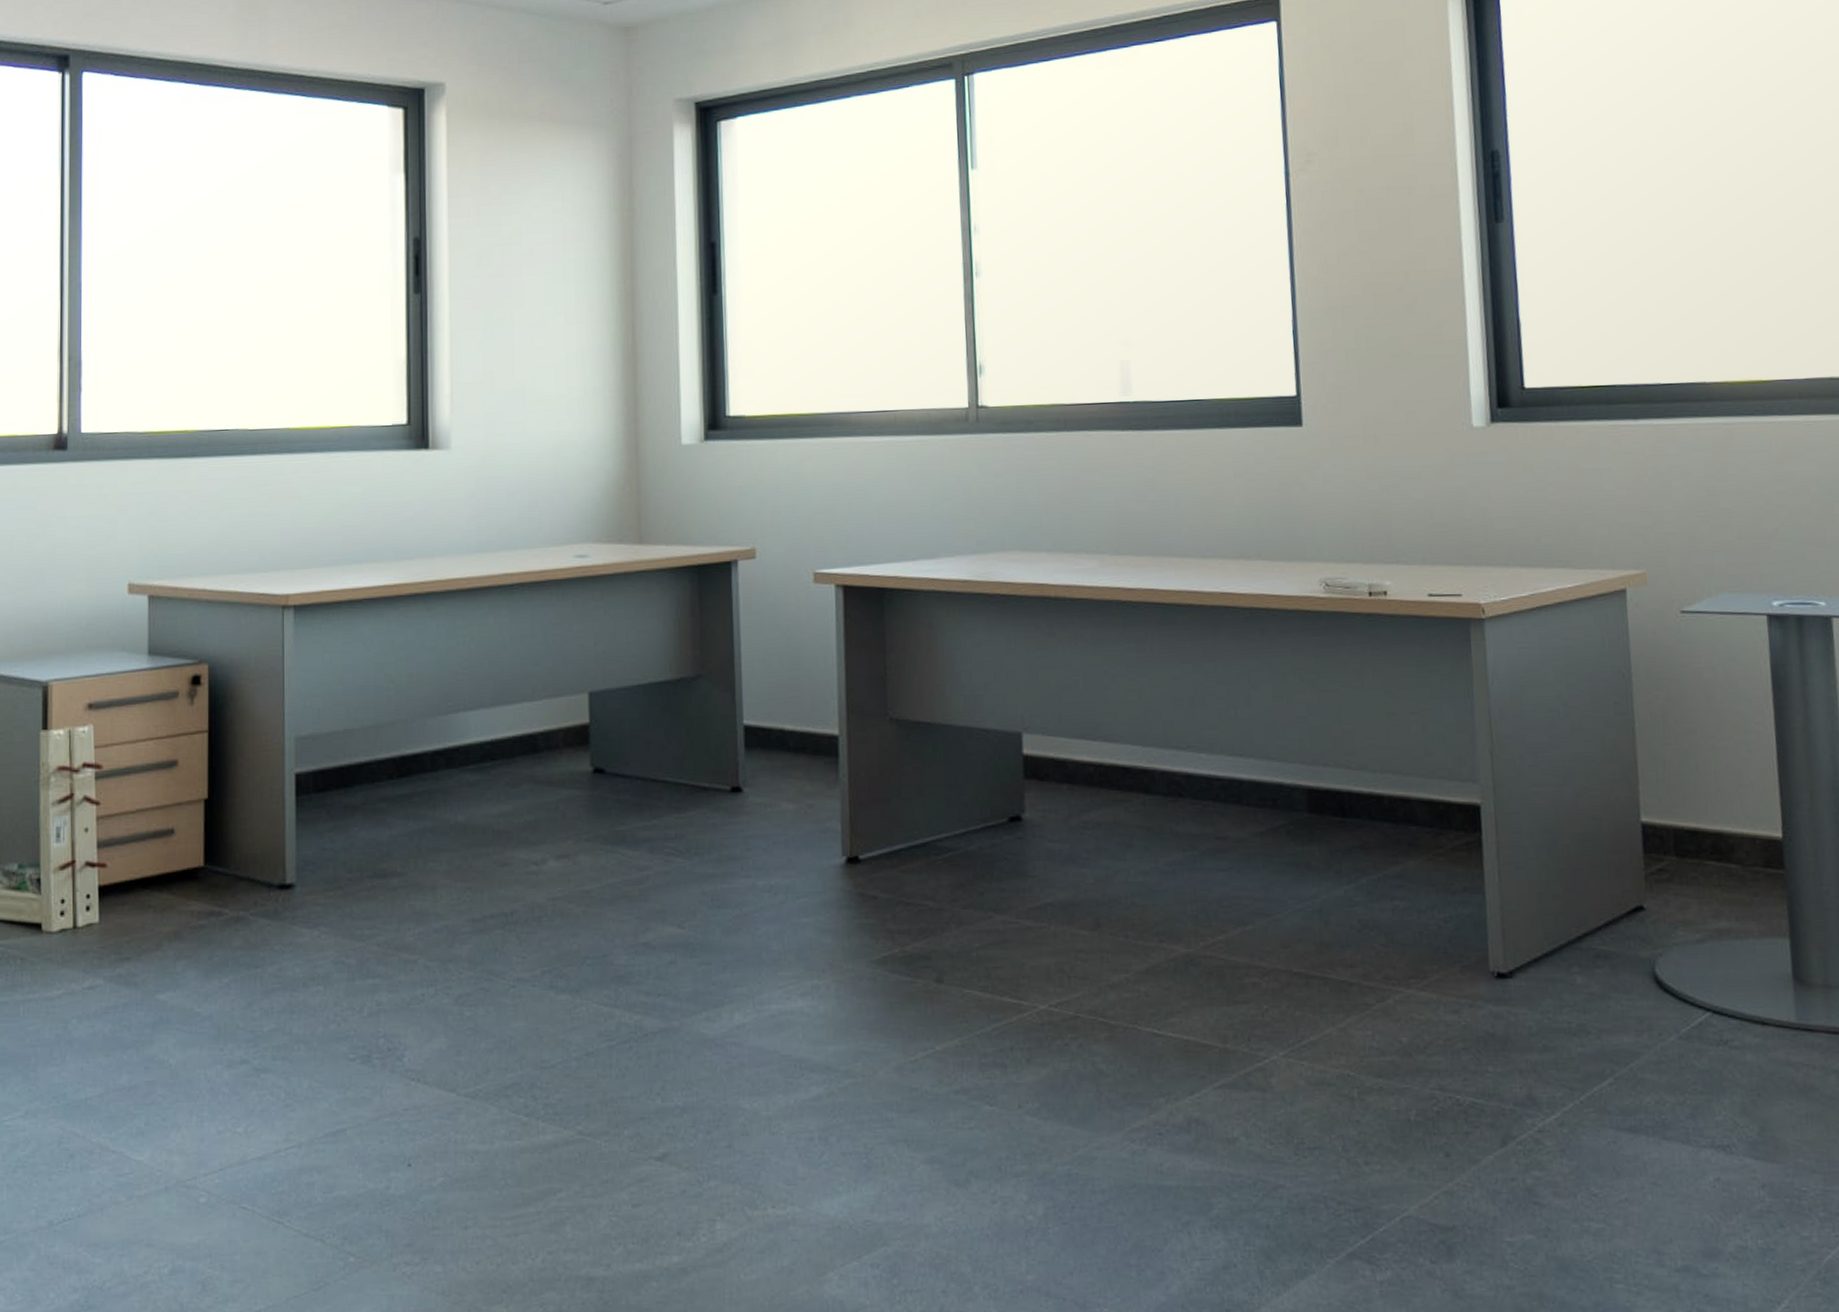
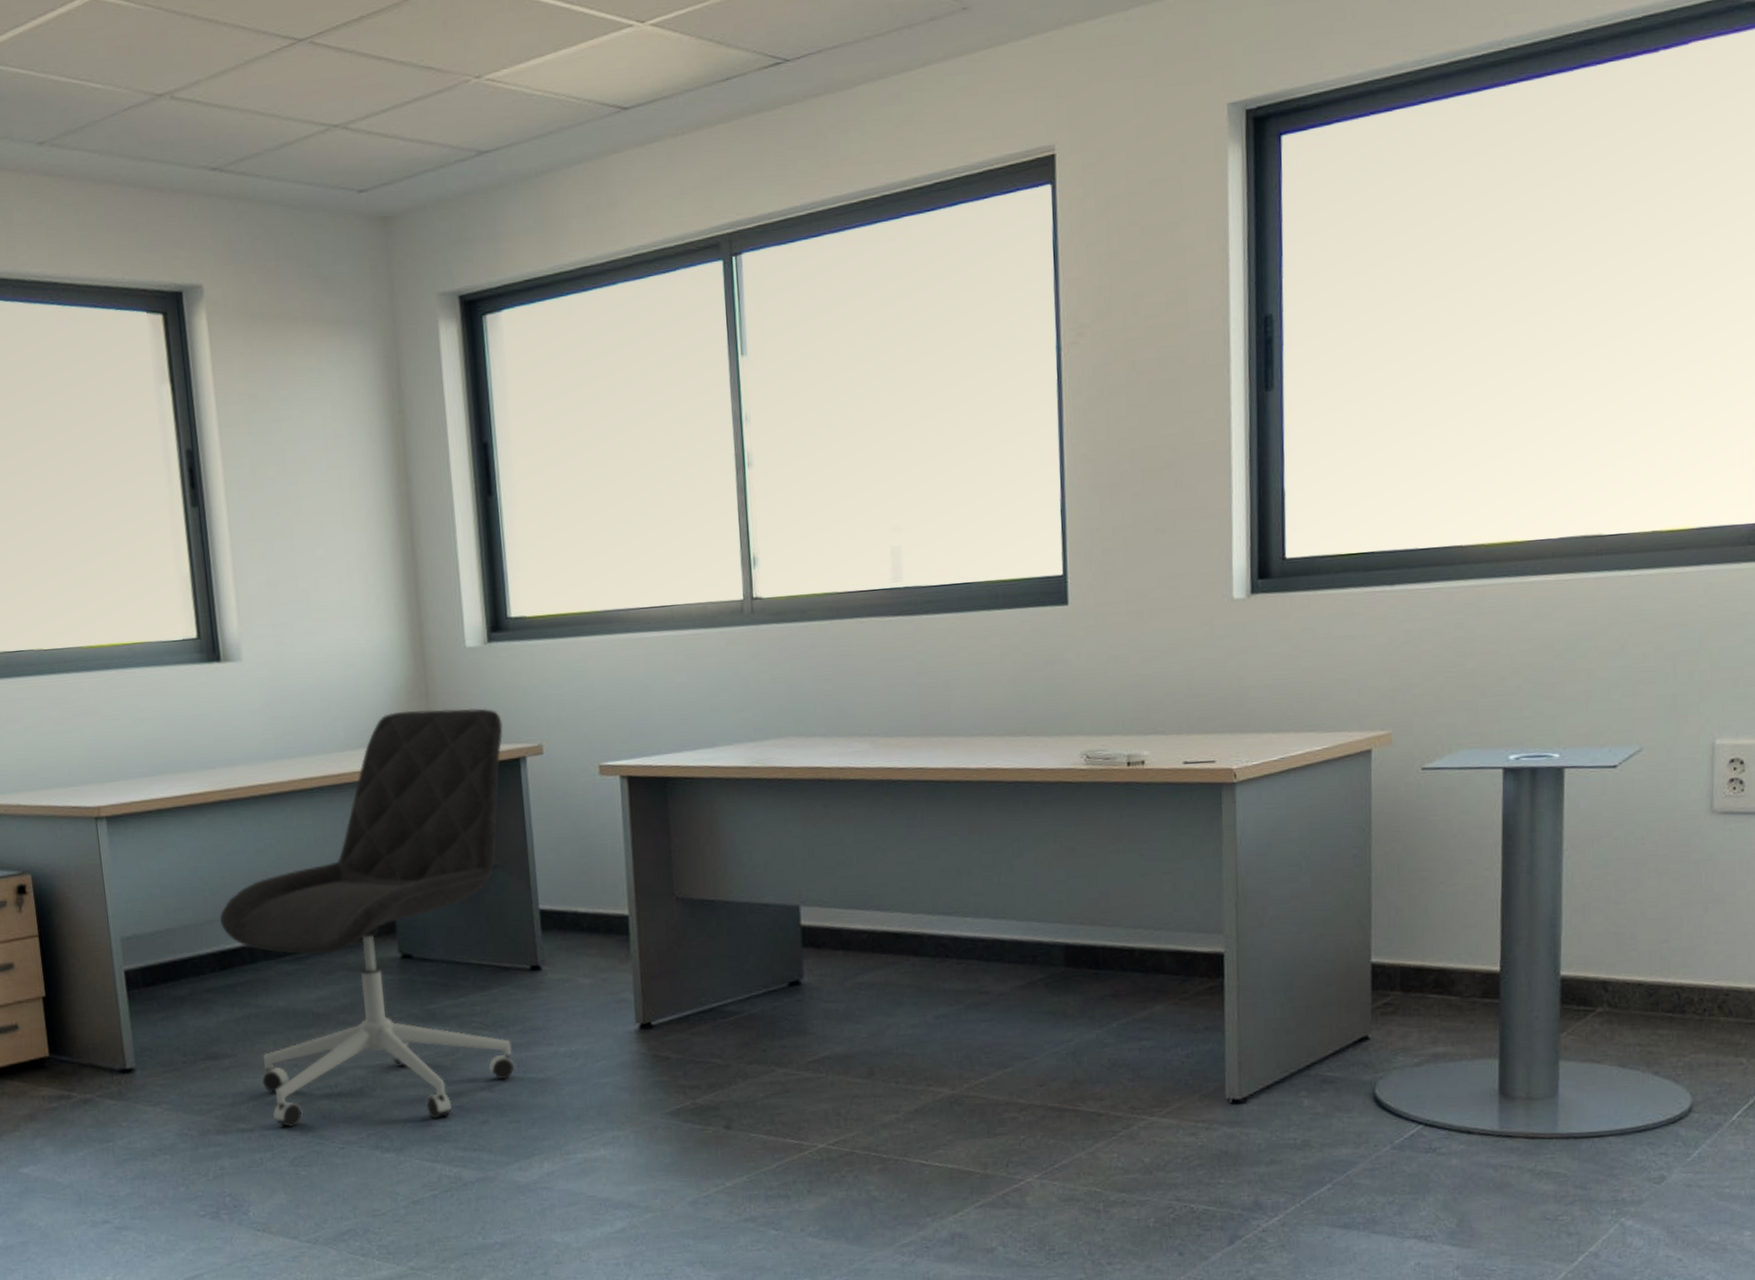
office chair: none [403,507,715,960] -> present [220,708,516,1128]

